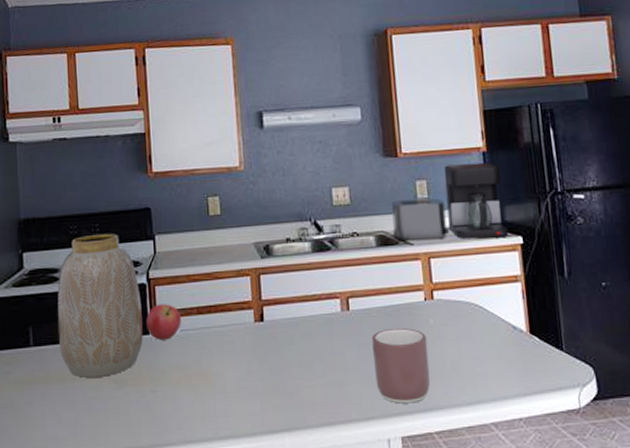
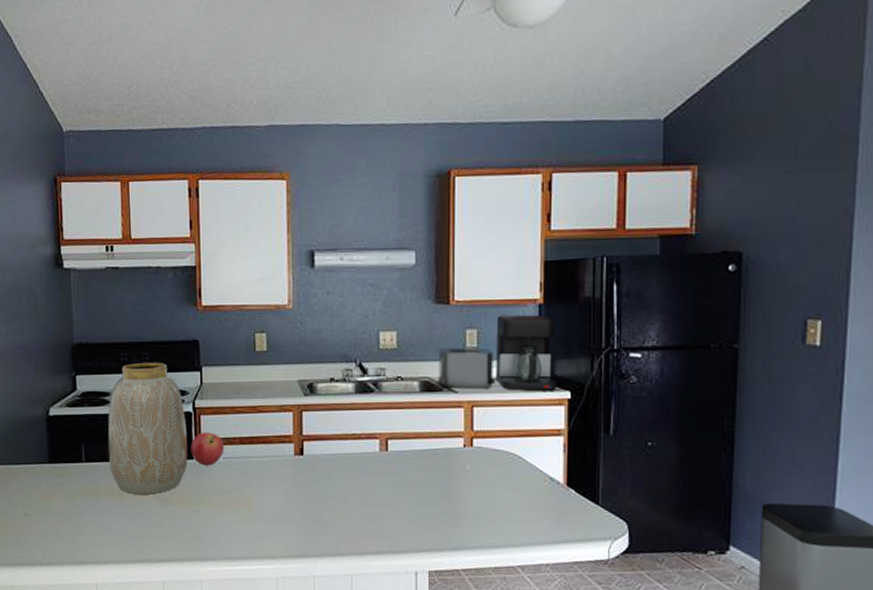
mug: present [372,328,430,404] -> none [408,471,463,542]

